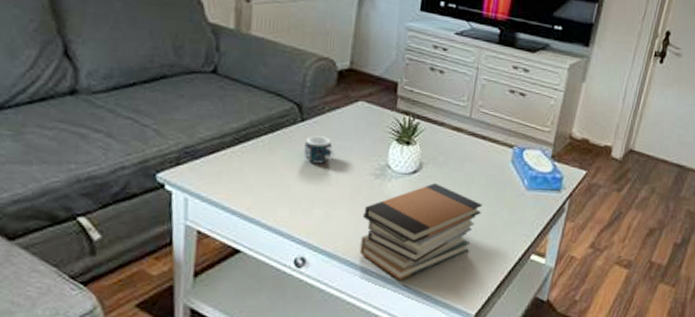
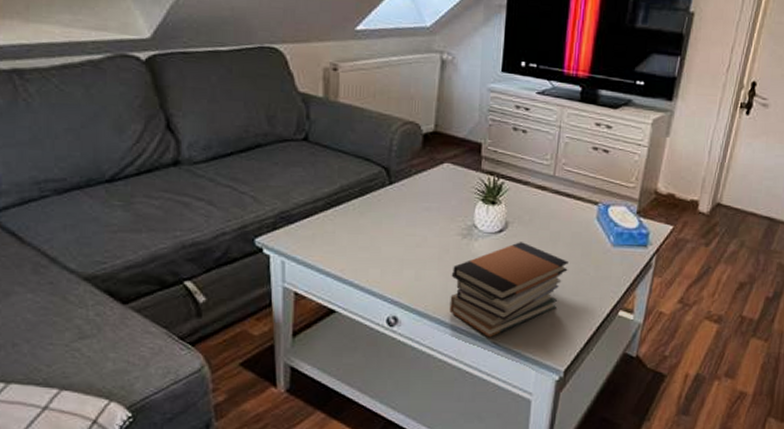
mug: present [304,136,335,164] -> none [393,198,423,225]

